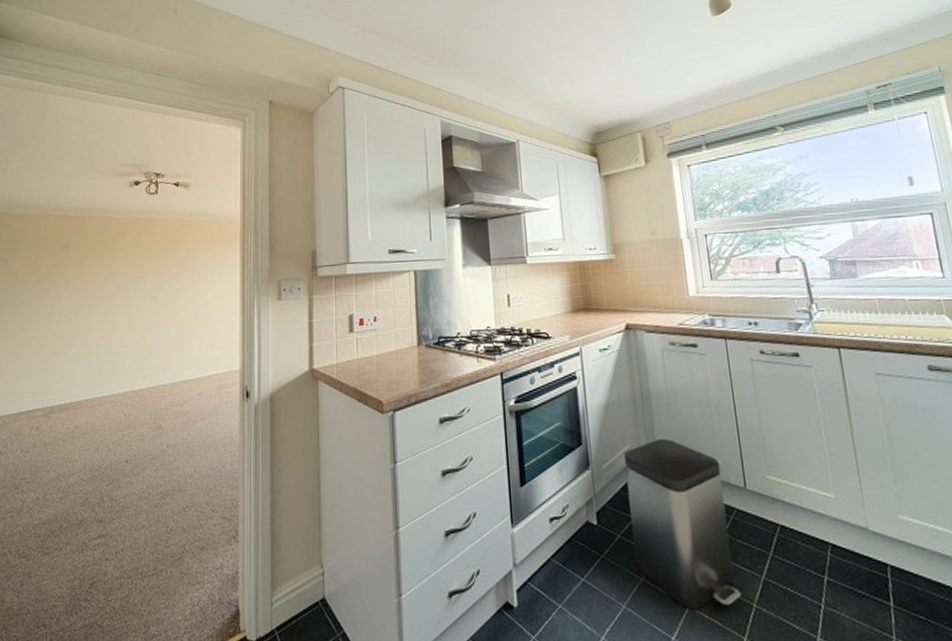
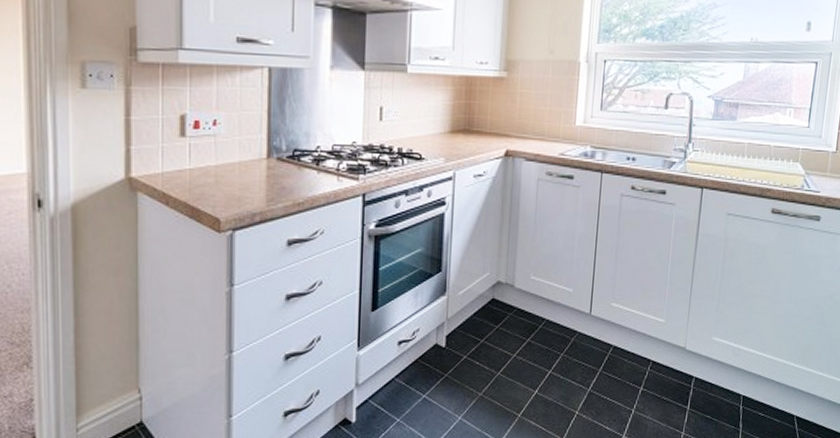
pedal bin: present [623,438,742,611] -> none [477,267,572,419]

